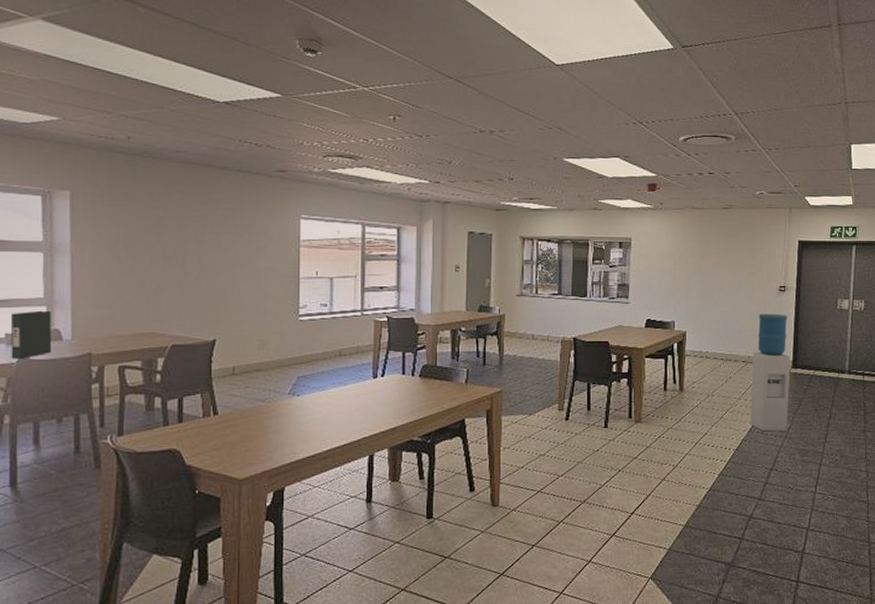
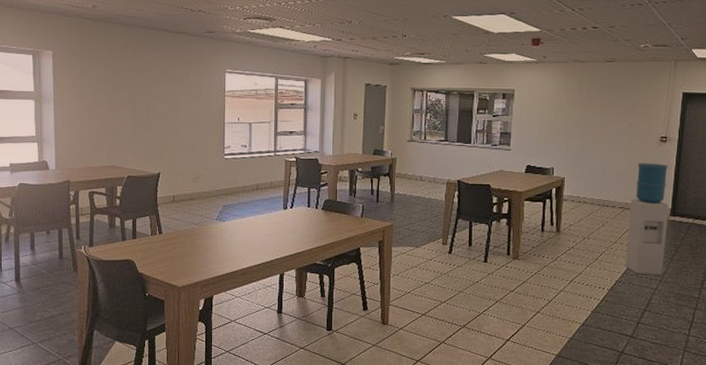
binder: present [10,310,52,359] -> none [13,146,42,183]

